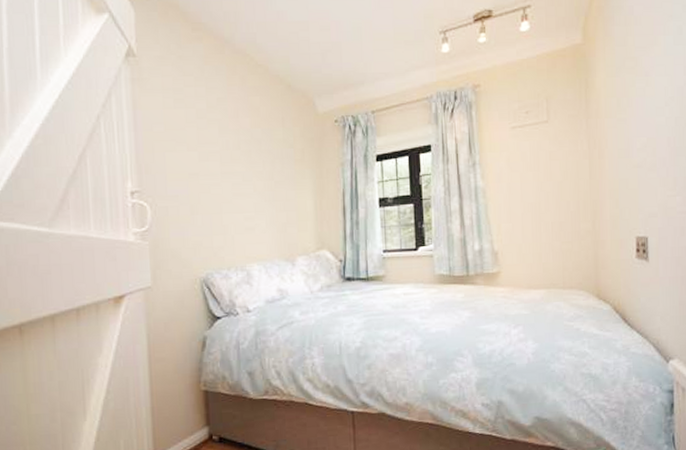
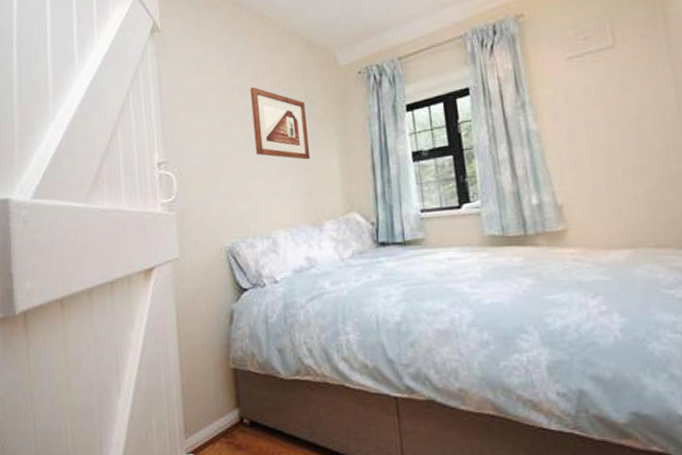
picture frame: none [230,124,287,199] -> present [250,86,311,160]

